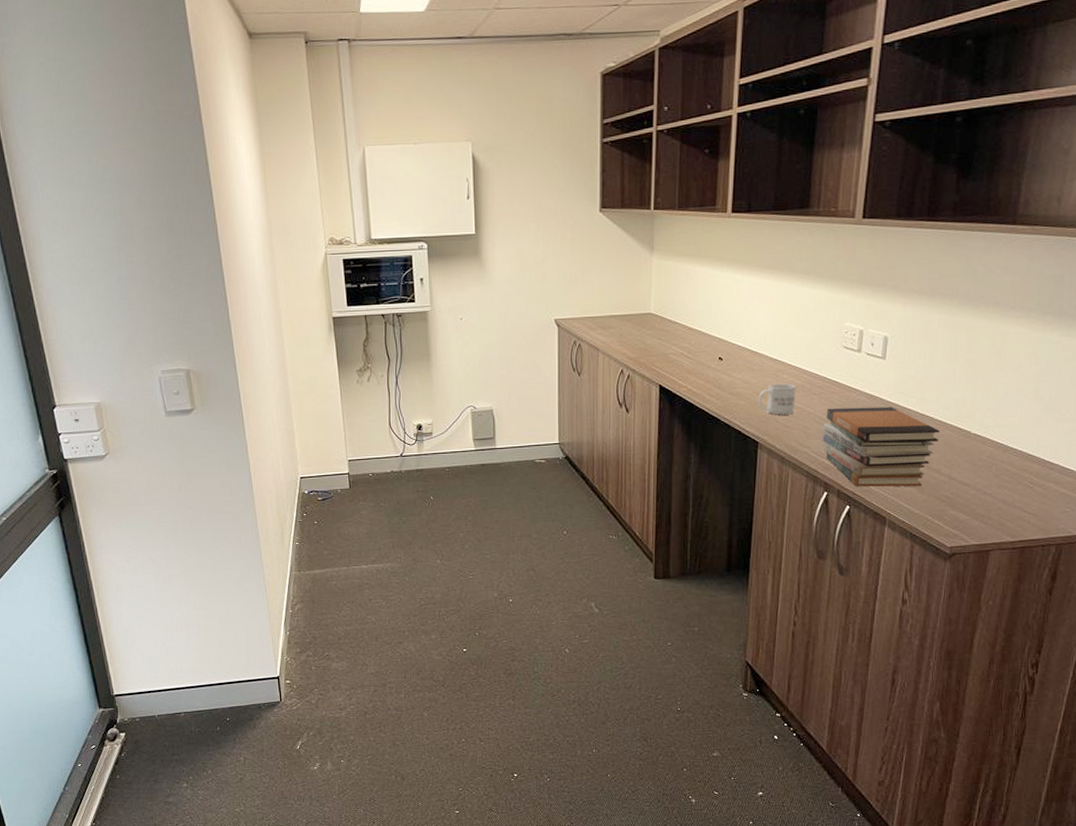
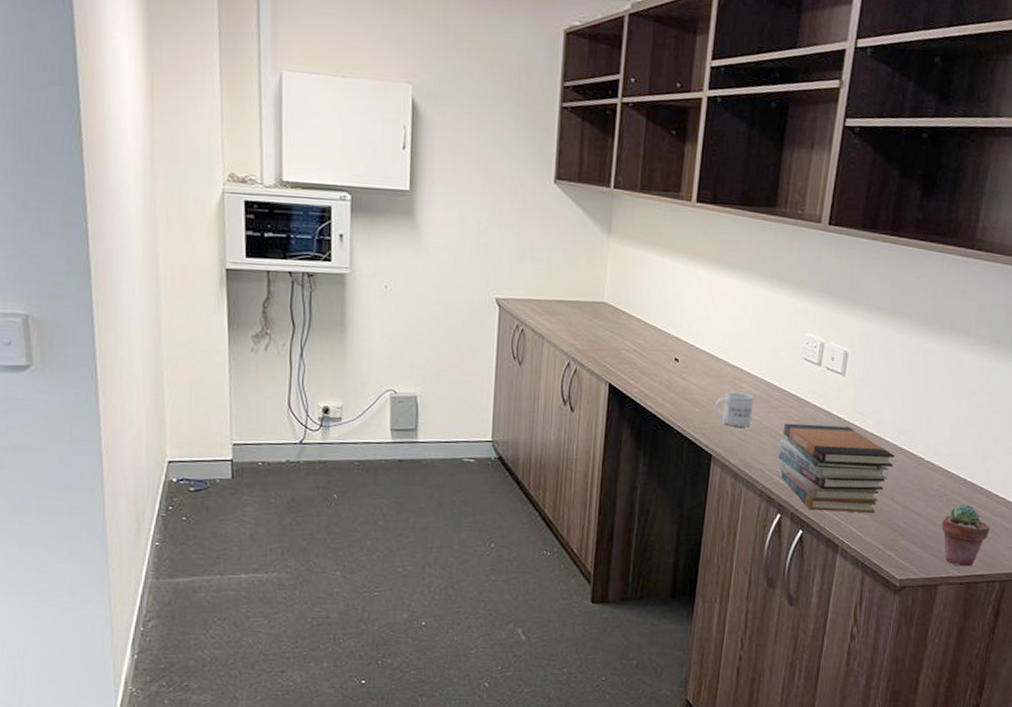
potted succulent: none [991,472,1044,532] -> present [941,503,991,567]

